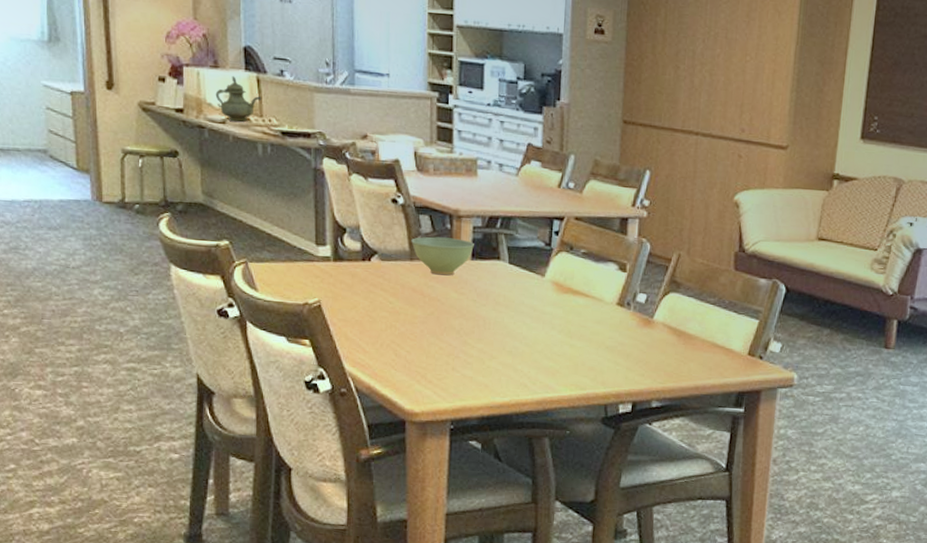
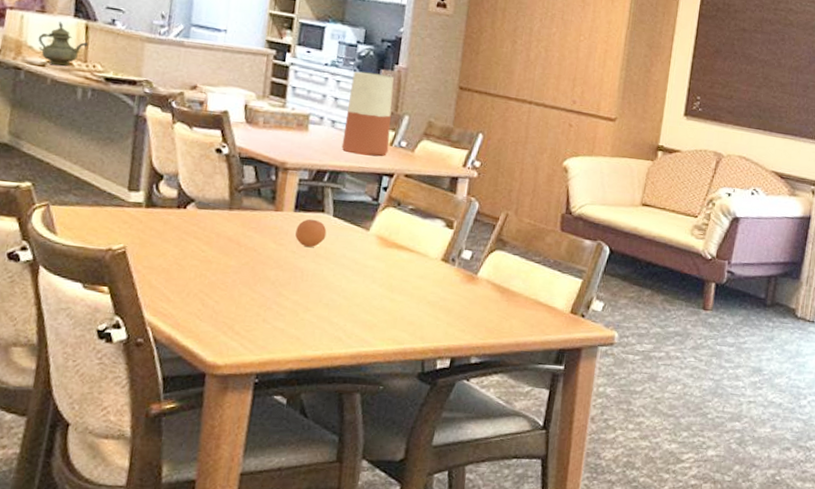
bowl: present [411,236,474,276] -> none [232,187,299,226]
fruit: none [475,266,504,296] -> present [295,219,327,248]
vase: none [511,110,558,200] -> present [341,71,395,156]

